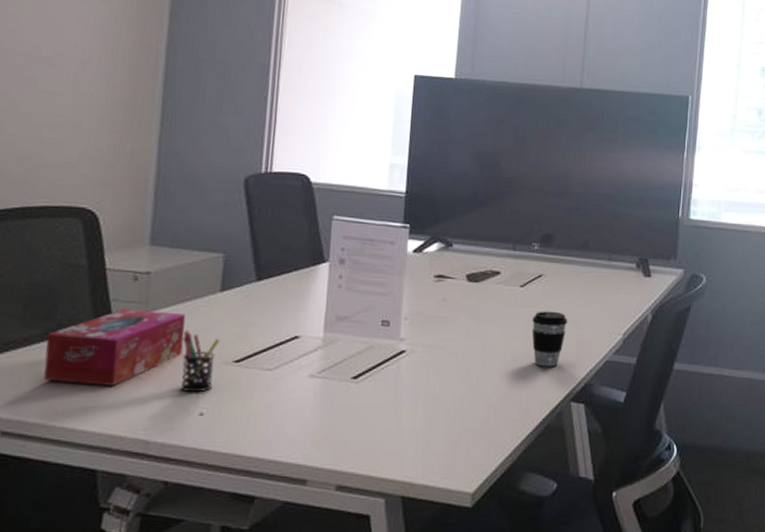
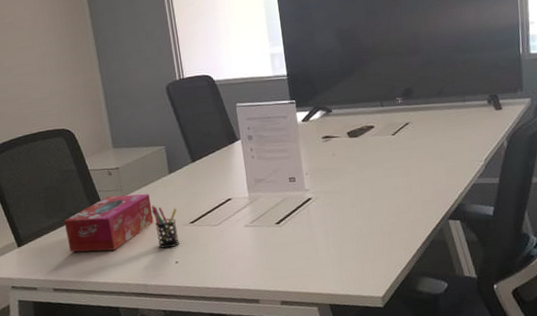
coffee cup: present [531,311,568,367] -> none [406,150,436,196]

